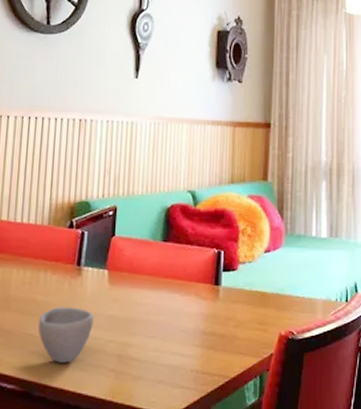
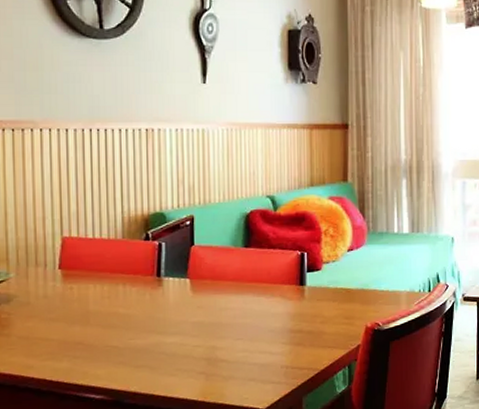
cup: present [38,307,94,363] -> none [121,317,179,371]

